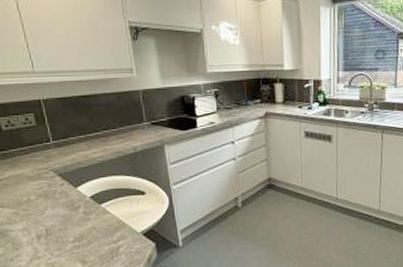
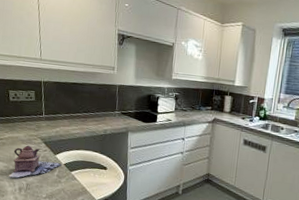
teapot: none [19,182,87,225] -> present [8,145,62,178]

